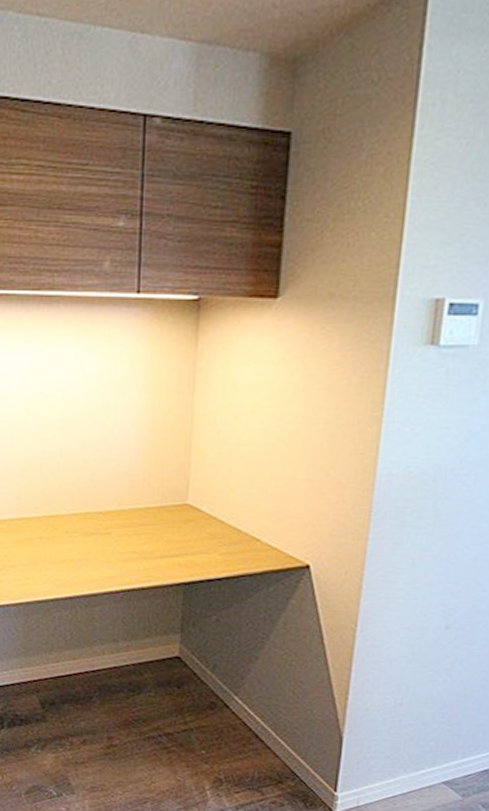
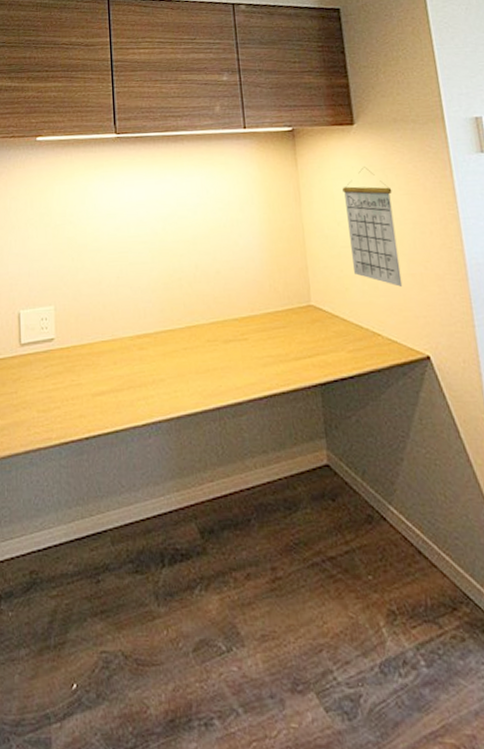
calendar: none [243,352,309,492] -> present [342,167,403,287]

